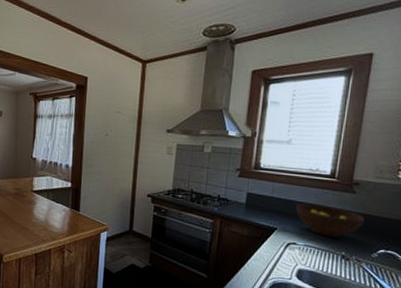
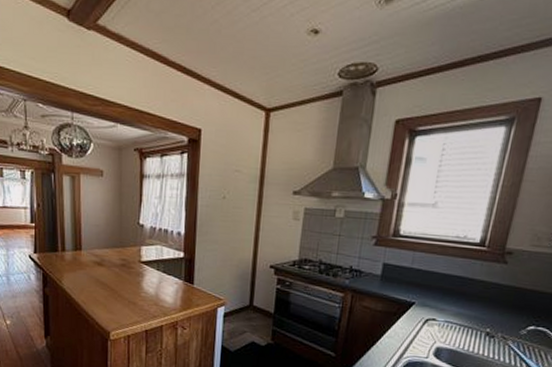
fruit bowl: present [296,203,364,238] -> none [438,275,515,313]

